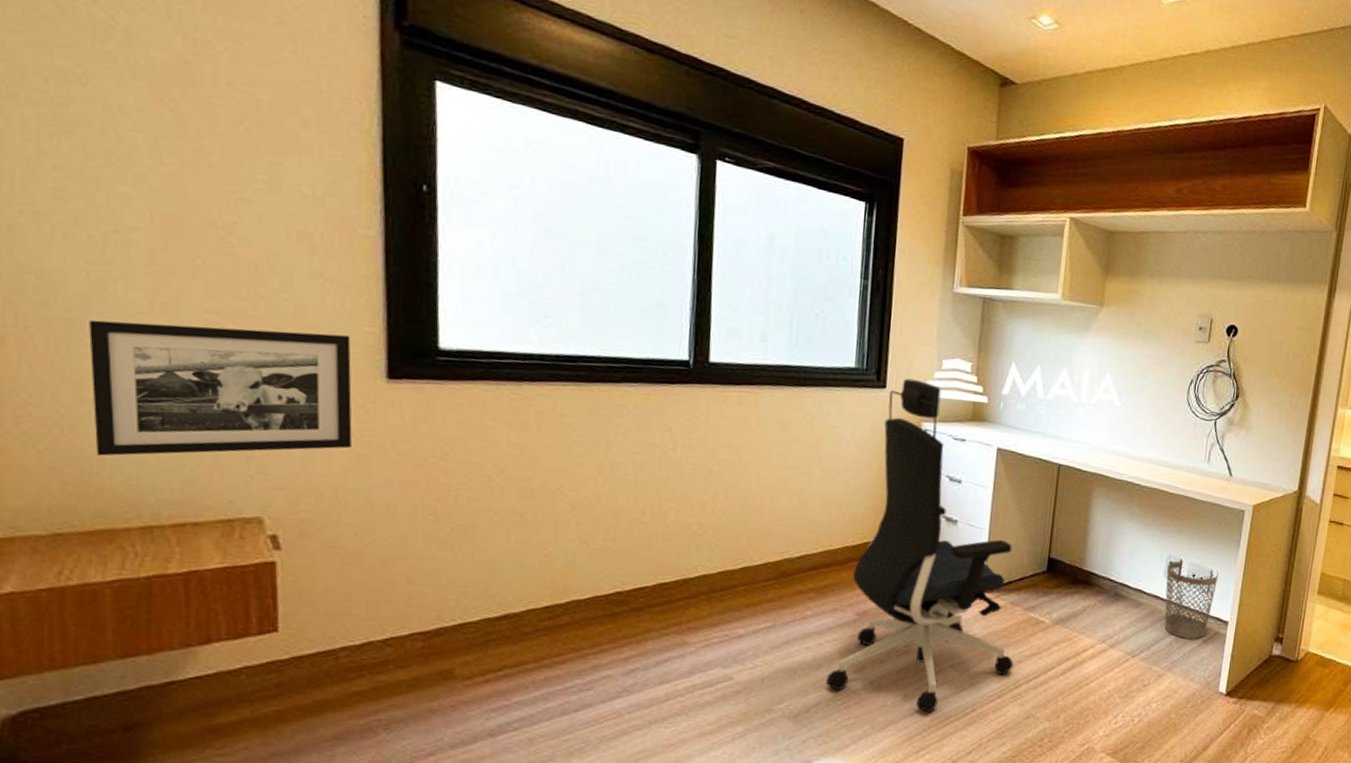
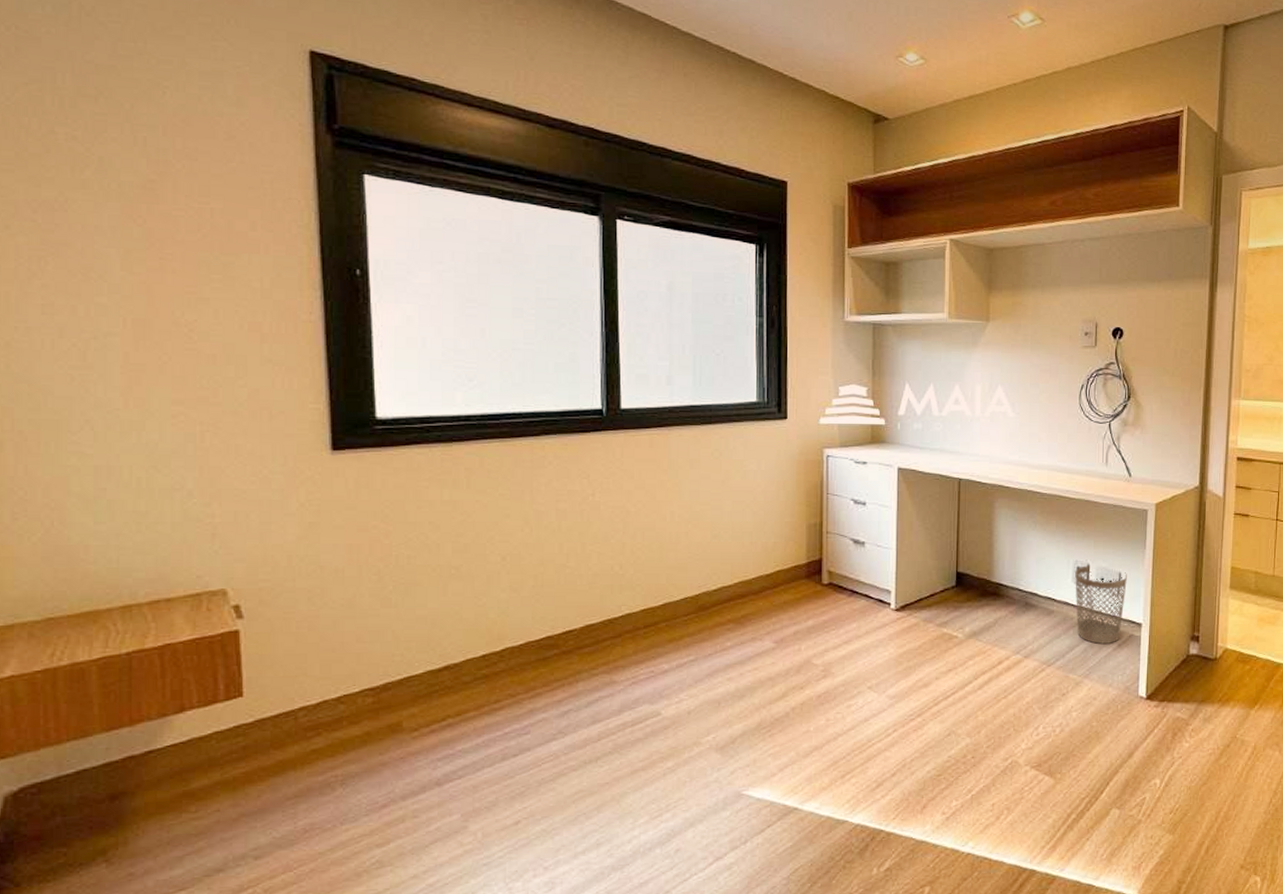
picture frame: present [89,319,352,456] -> none [74,413,302,543]
office chair: present [825,378,1014,712] -> none [749,408,931,736]

